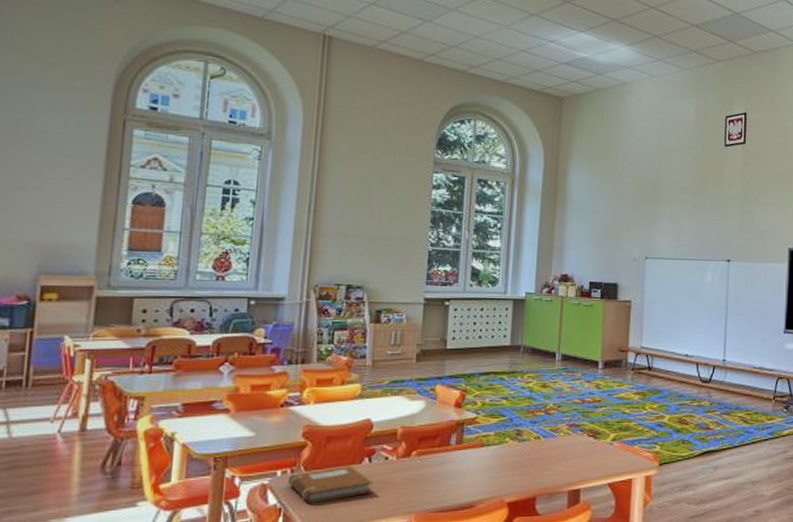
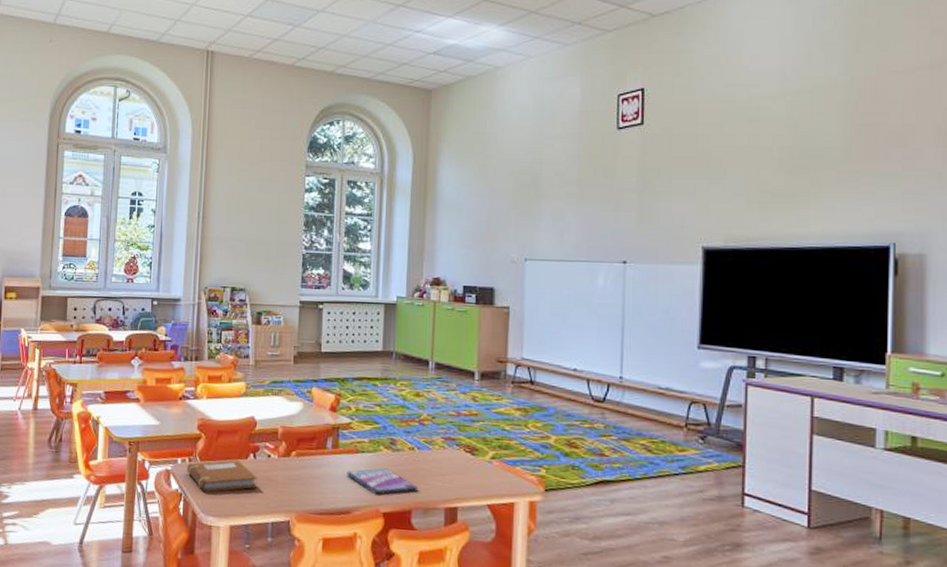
video game case: none [471,459,543,486] -> present [346,468,418,495]

